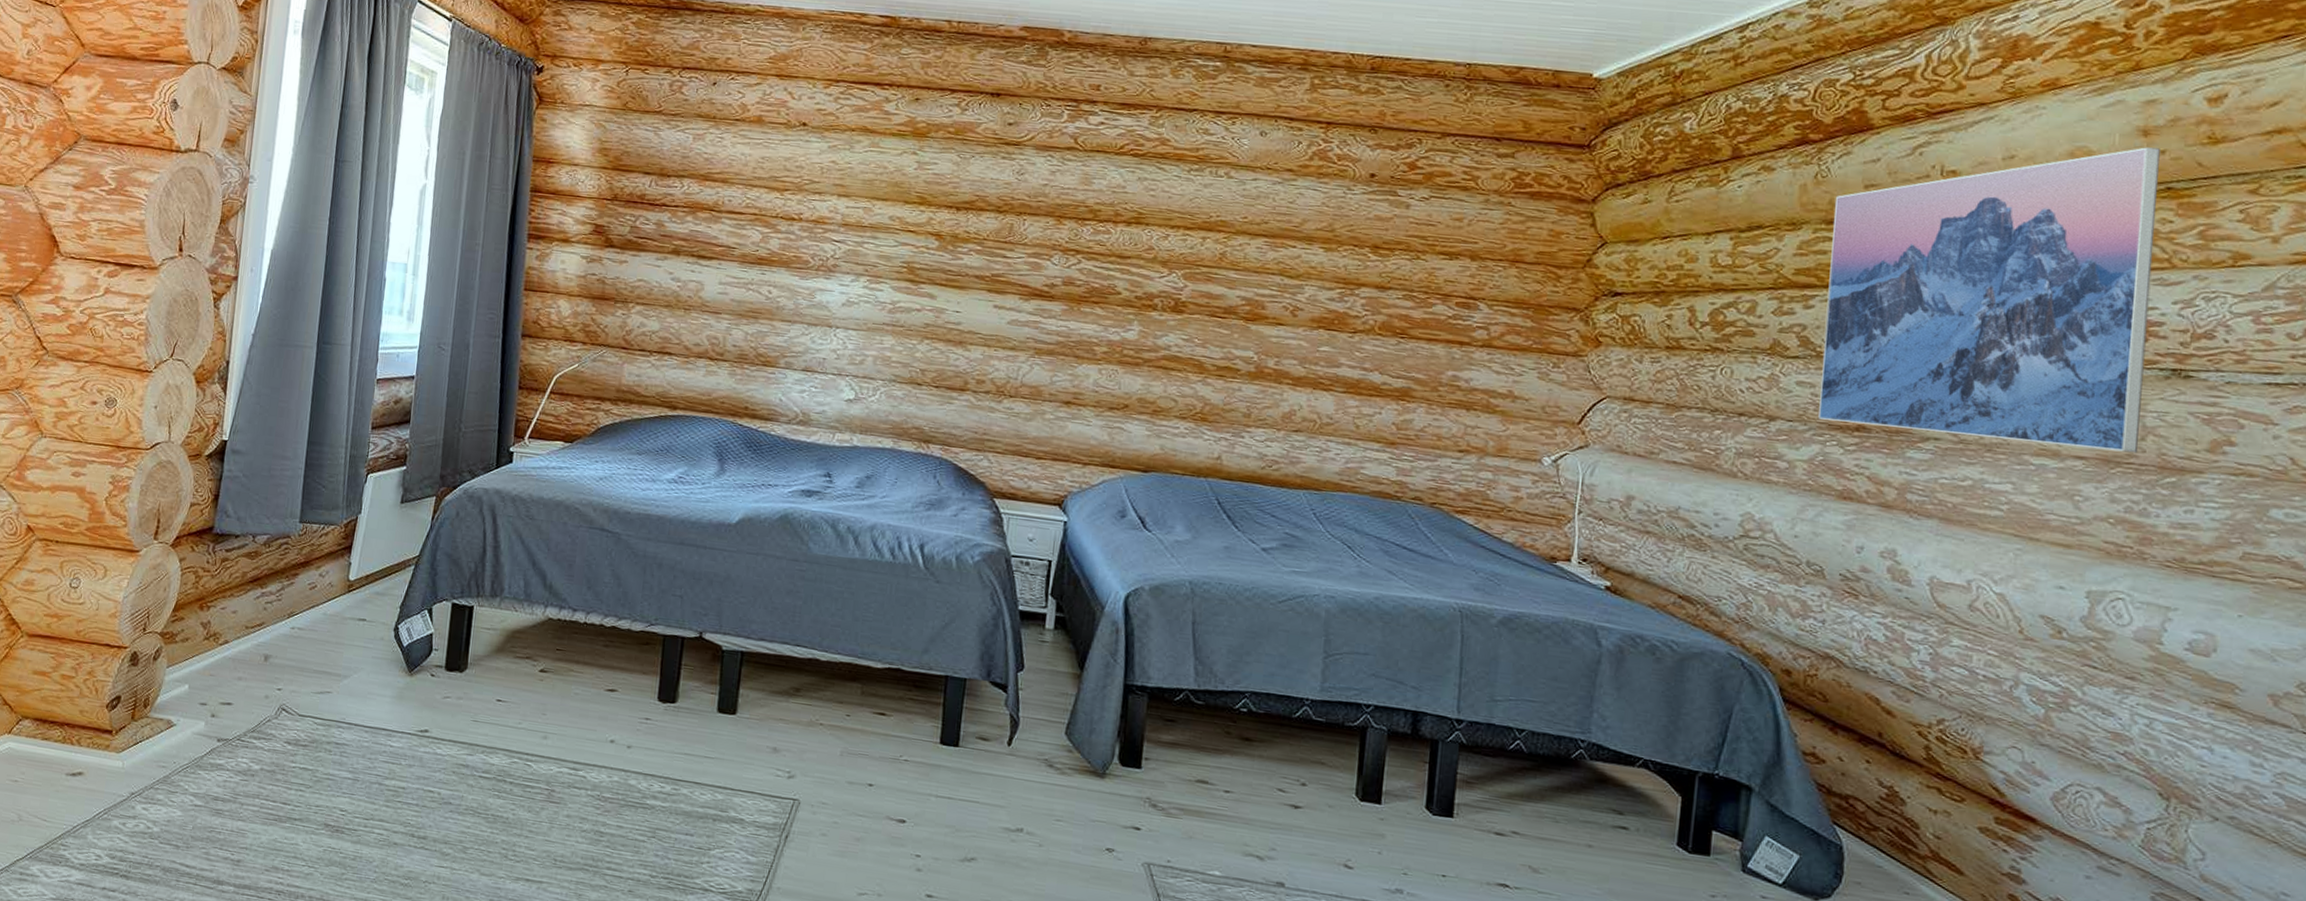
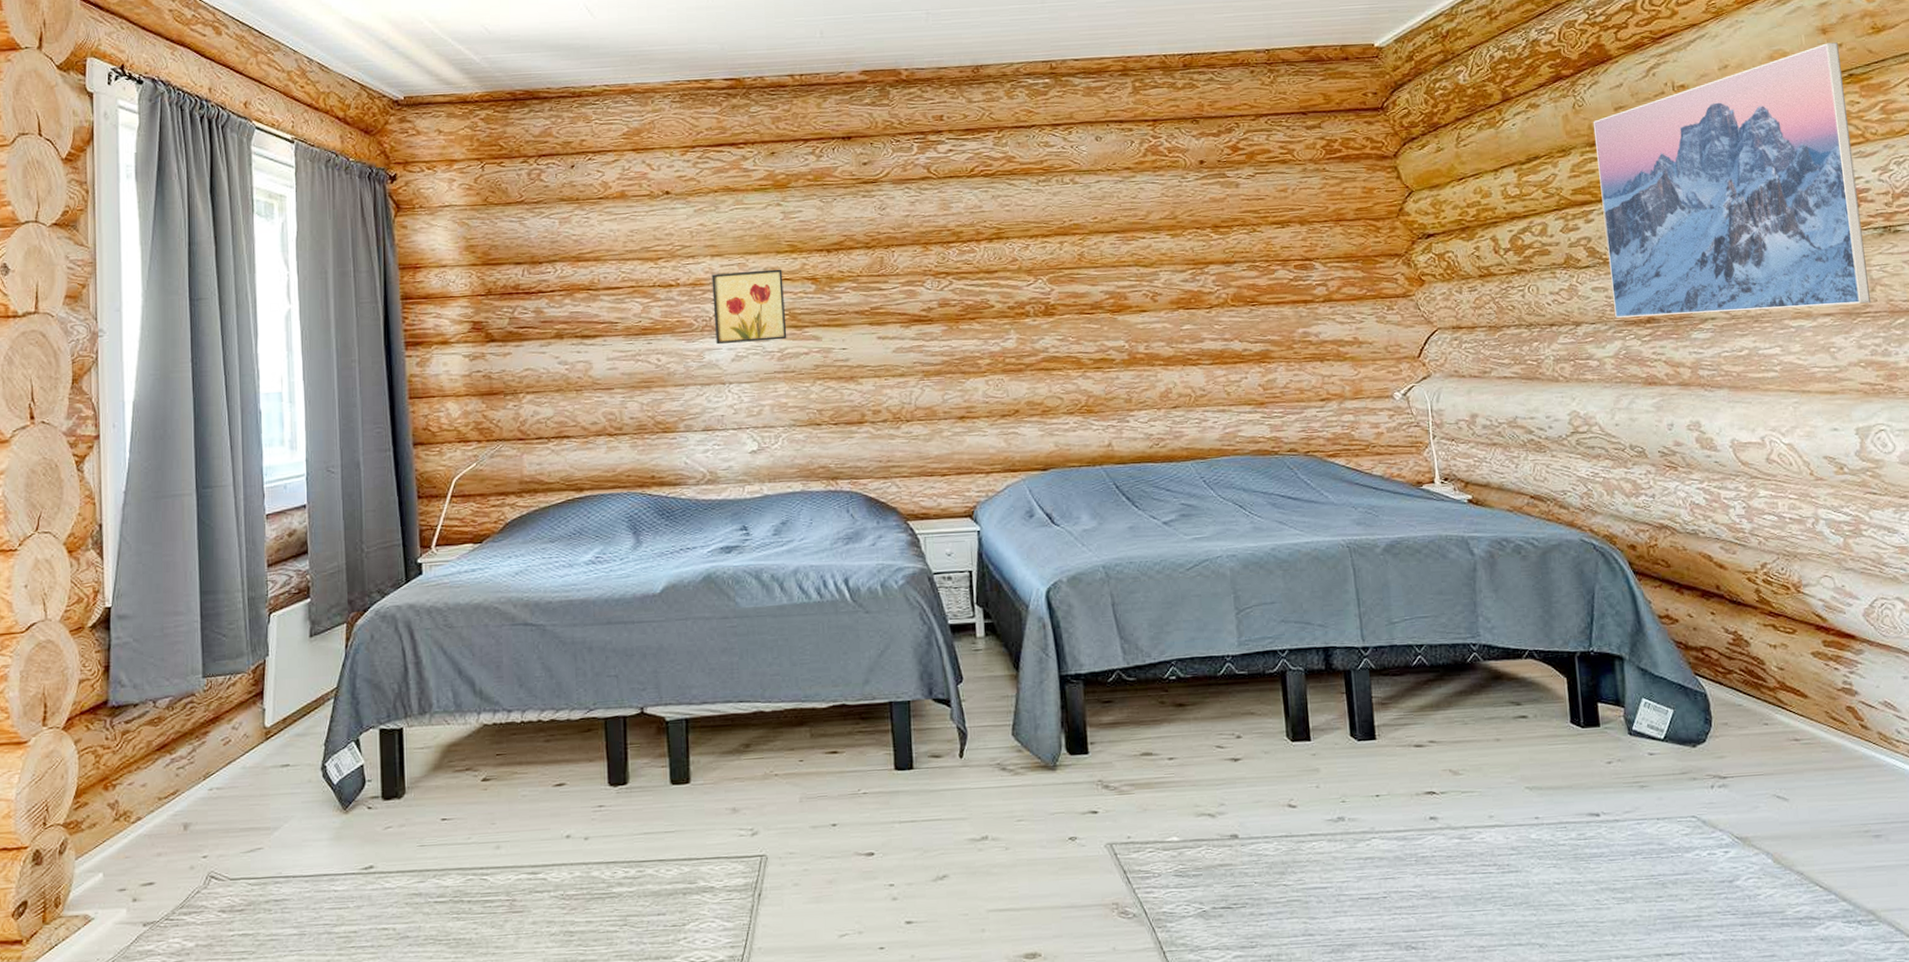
wall art: none [829,214,908,292] -> present [712,269,787,345]

